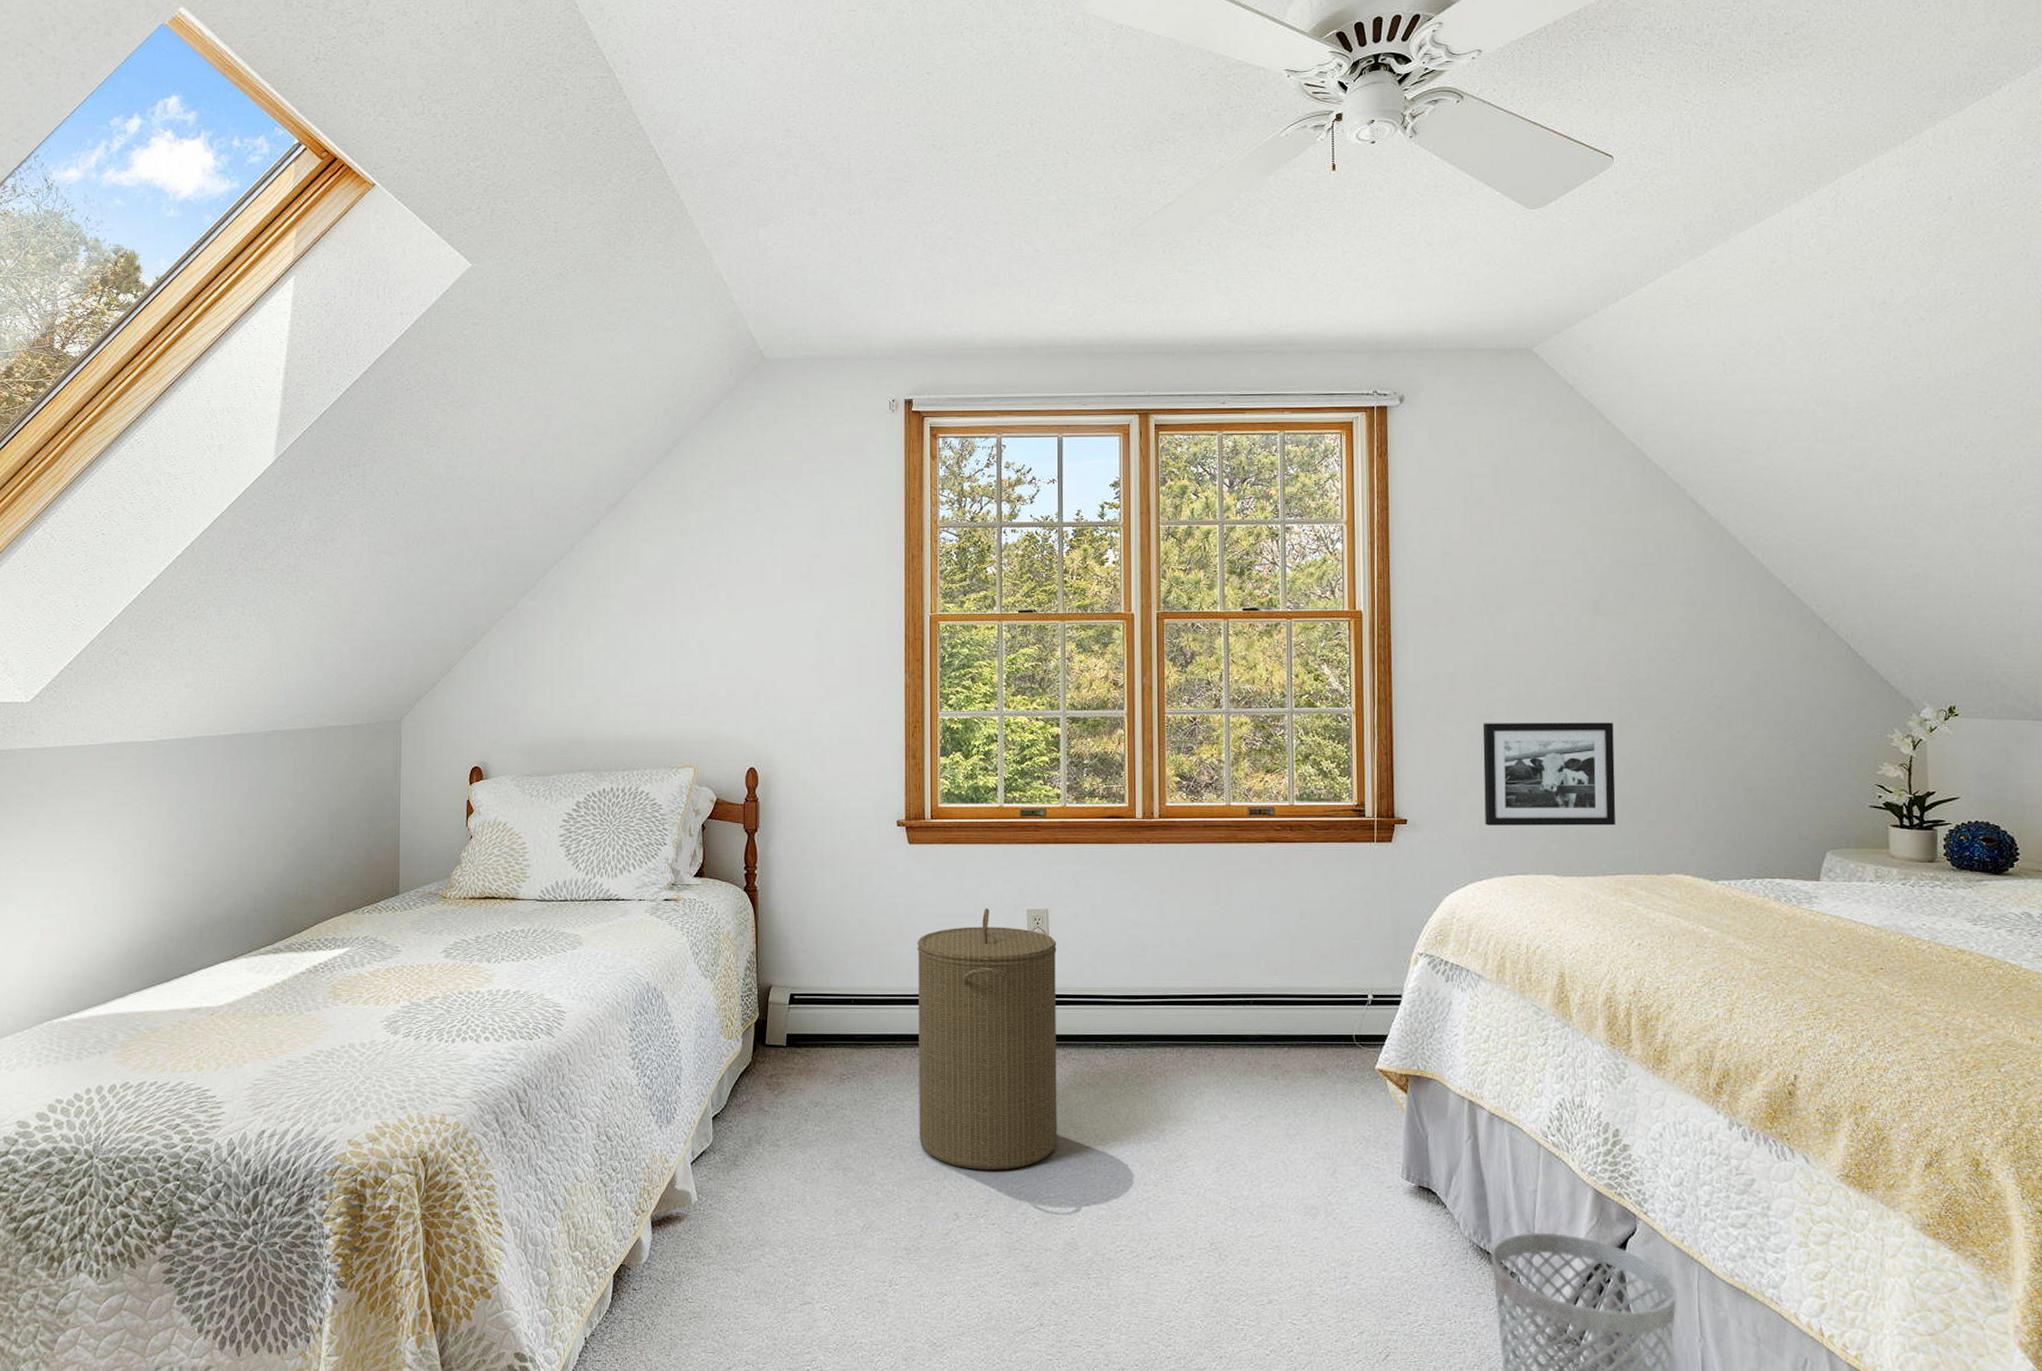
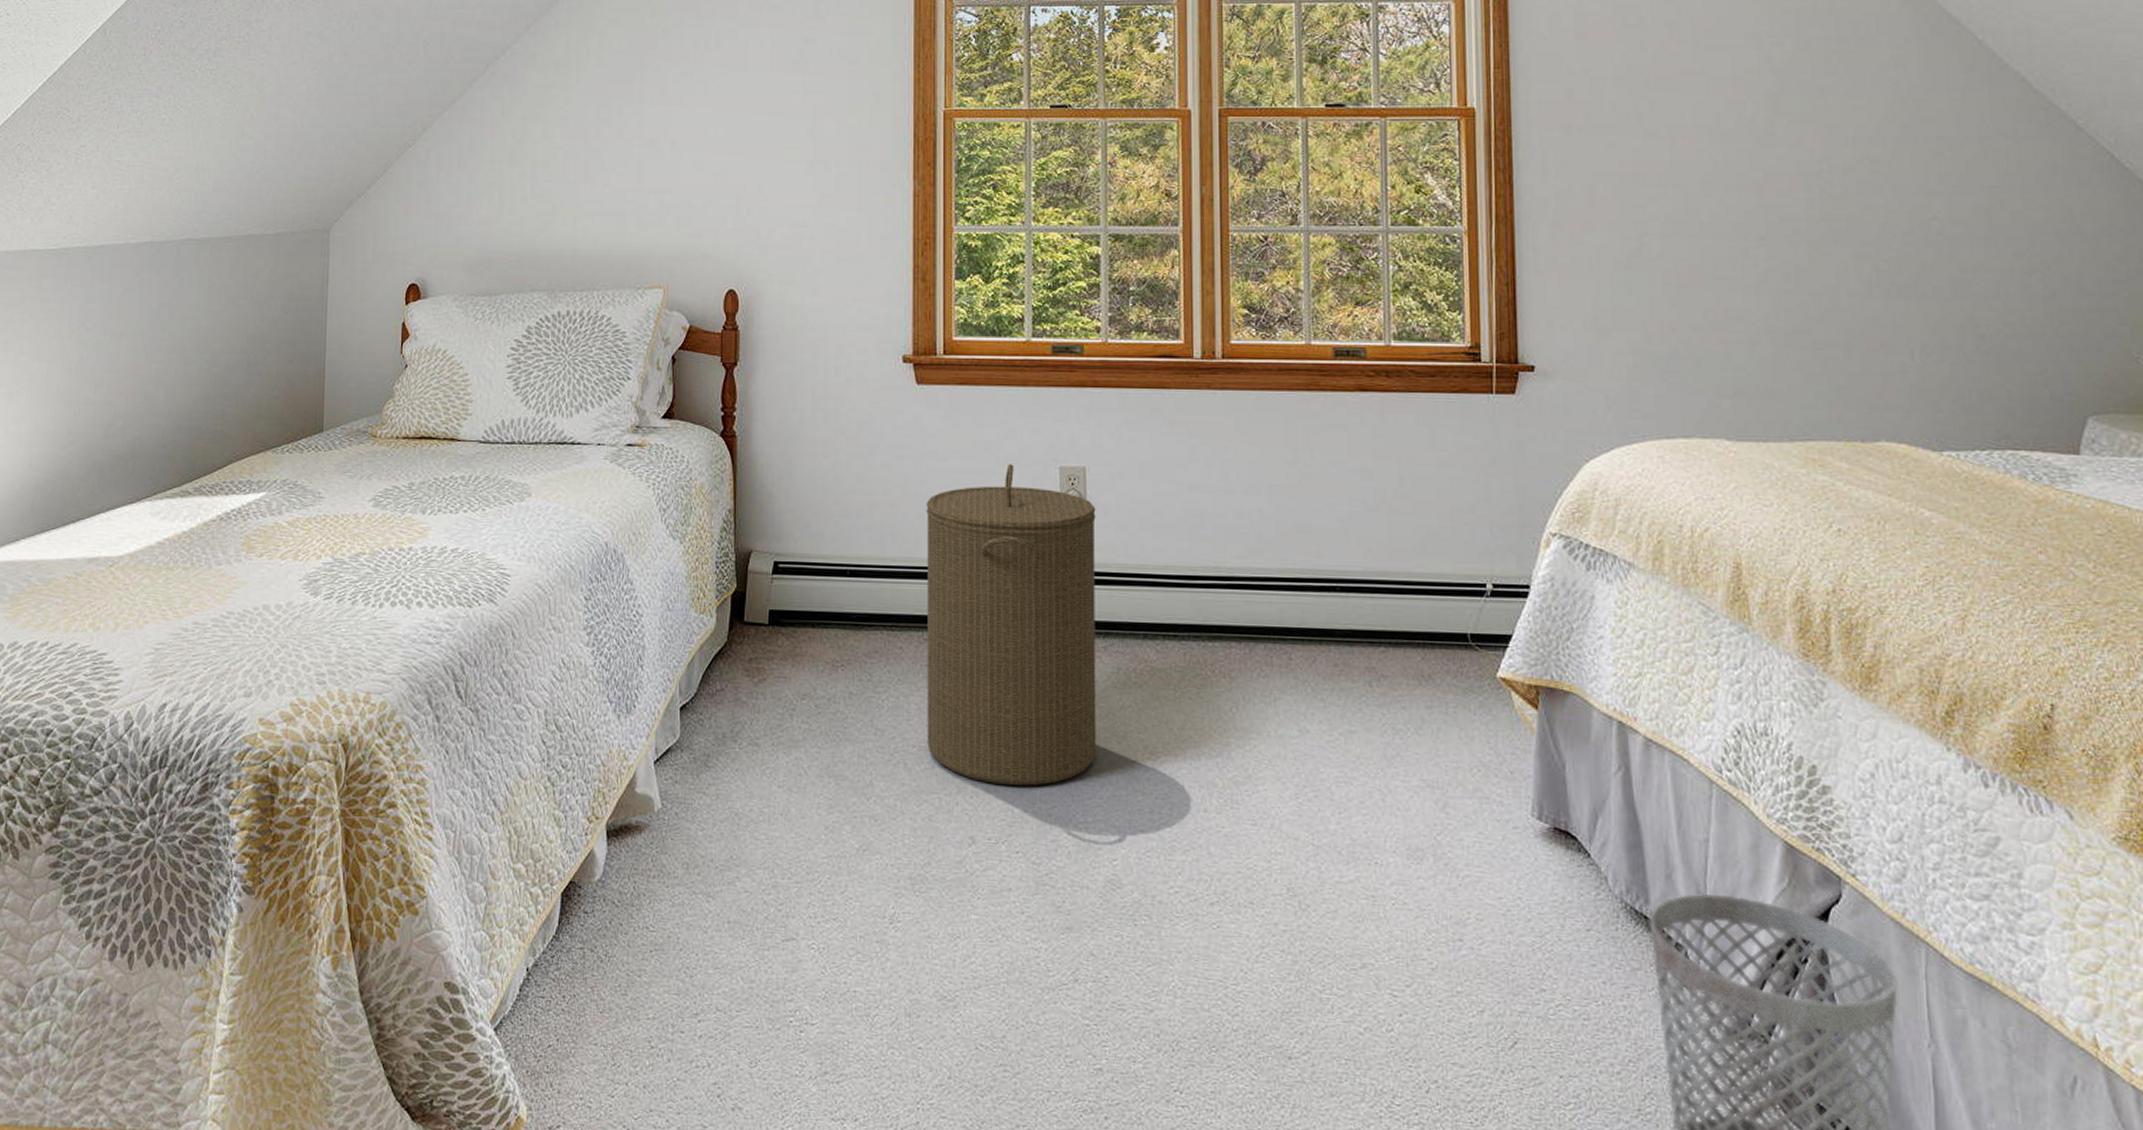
picture frame: present [1482,722,1616,826] -> none [1630,247,1806,379]

